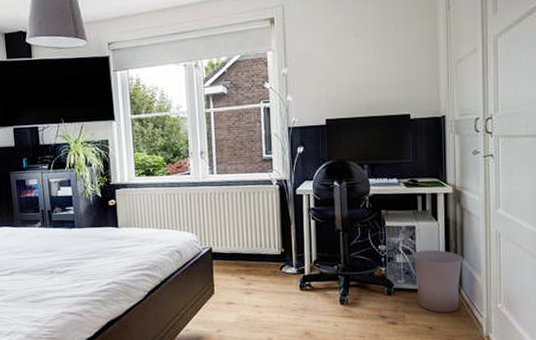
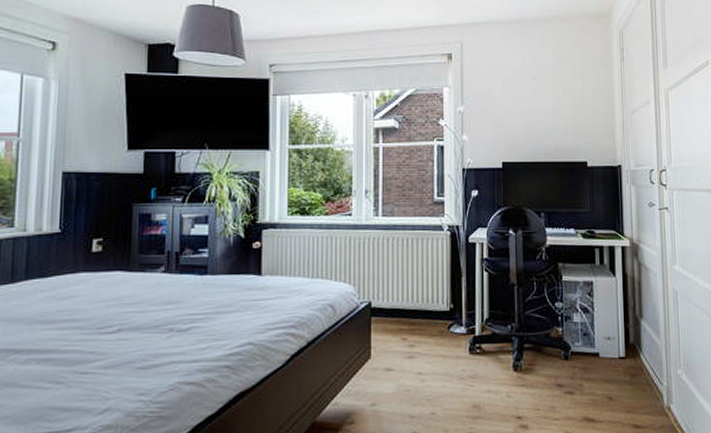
waste bin: present [412,249,464,313] -> none [590,308,642,381]

